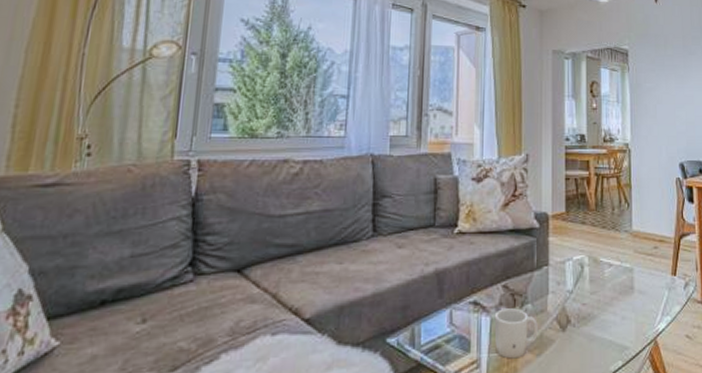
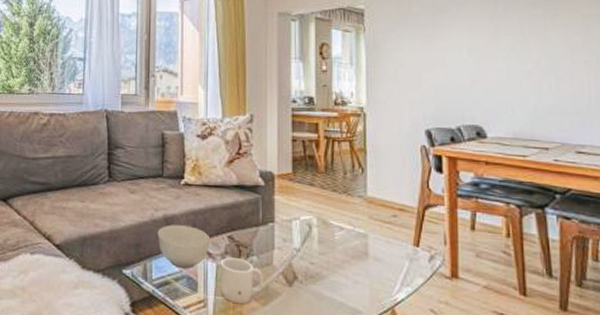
bowl: none [427,277,485,328] -> present [157,224,211,269]

